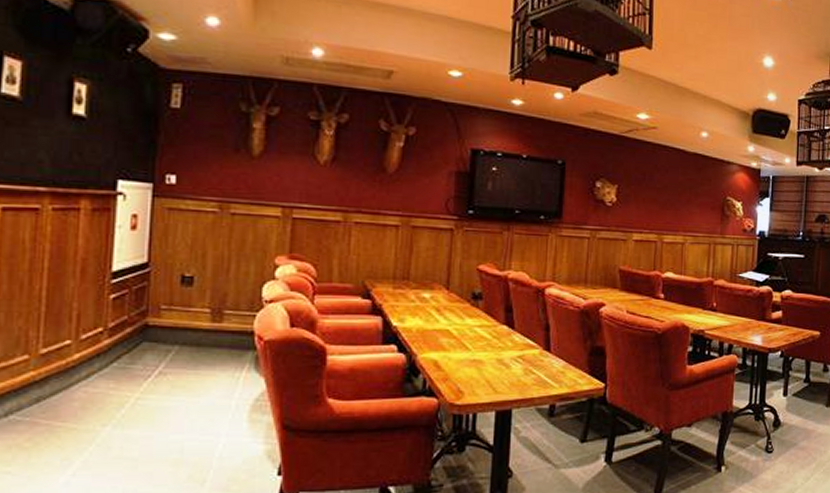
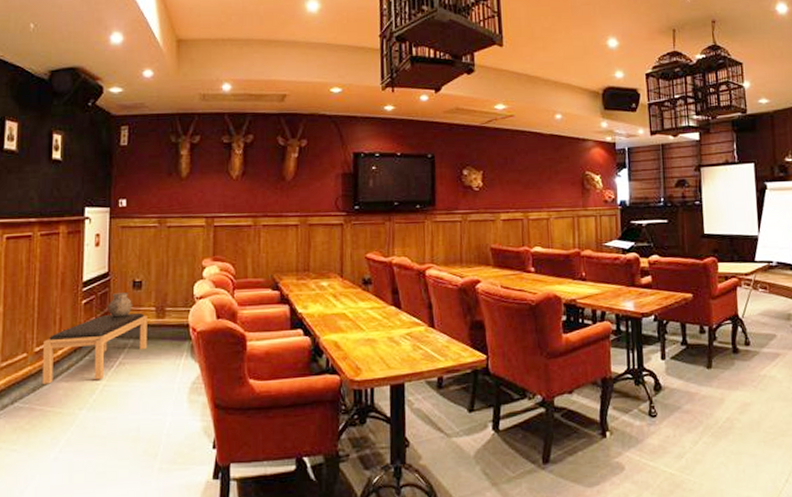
bench: none [50,313,199,394] -> present [42,312,148,385]
ceramic pot: none [143,288,181,318] -> present [106,292,134,318]

